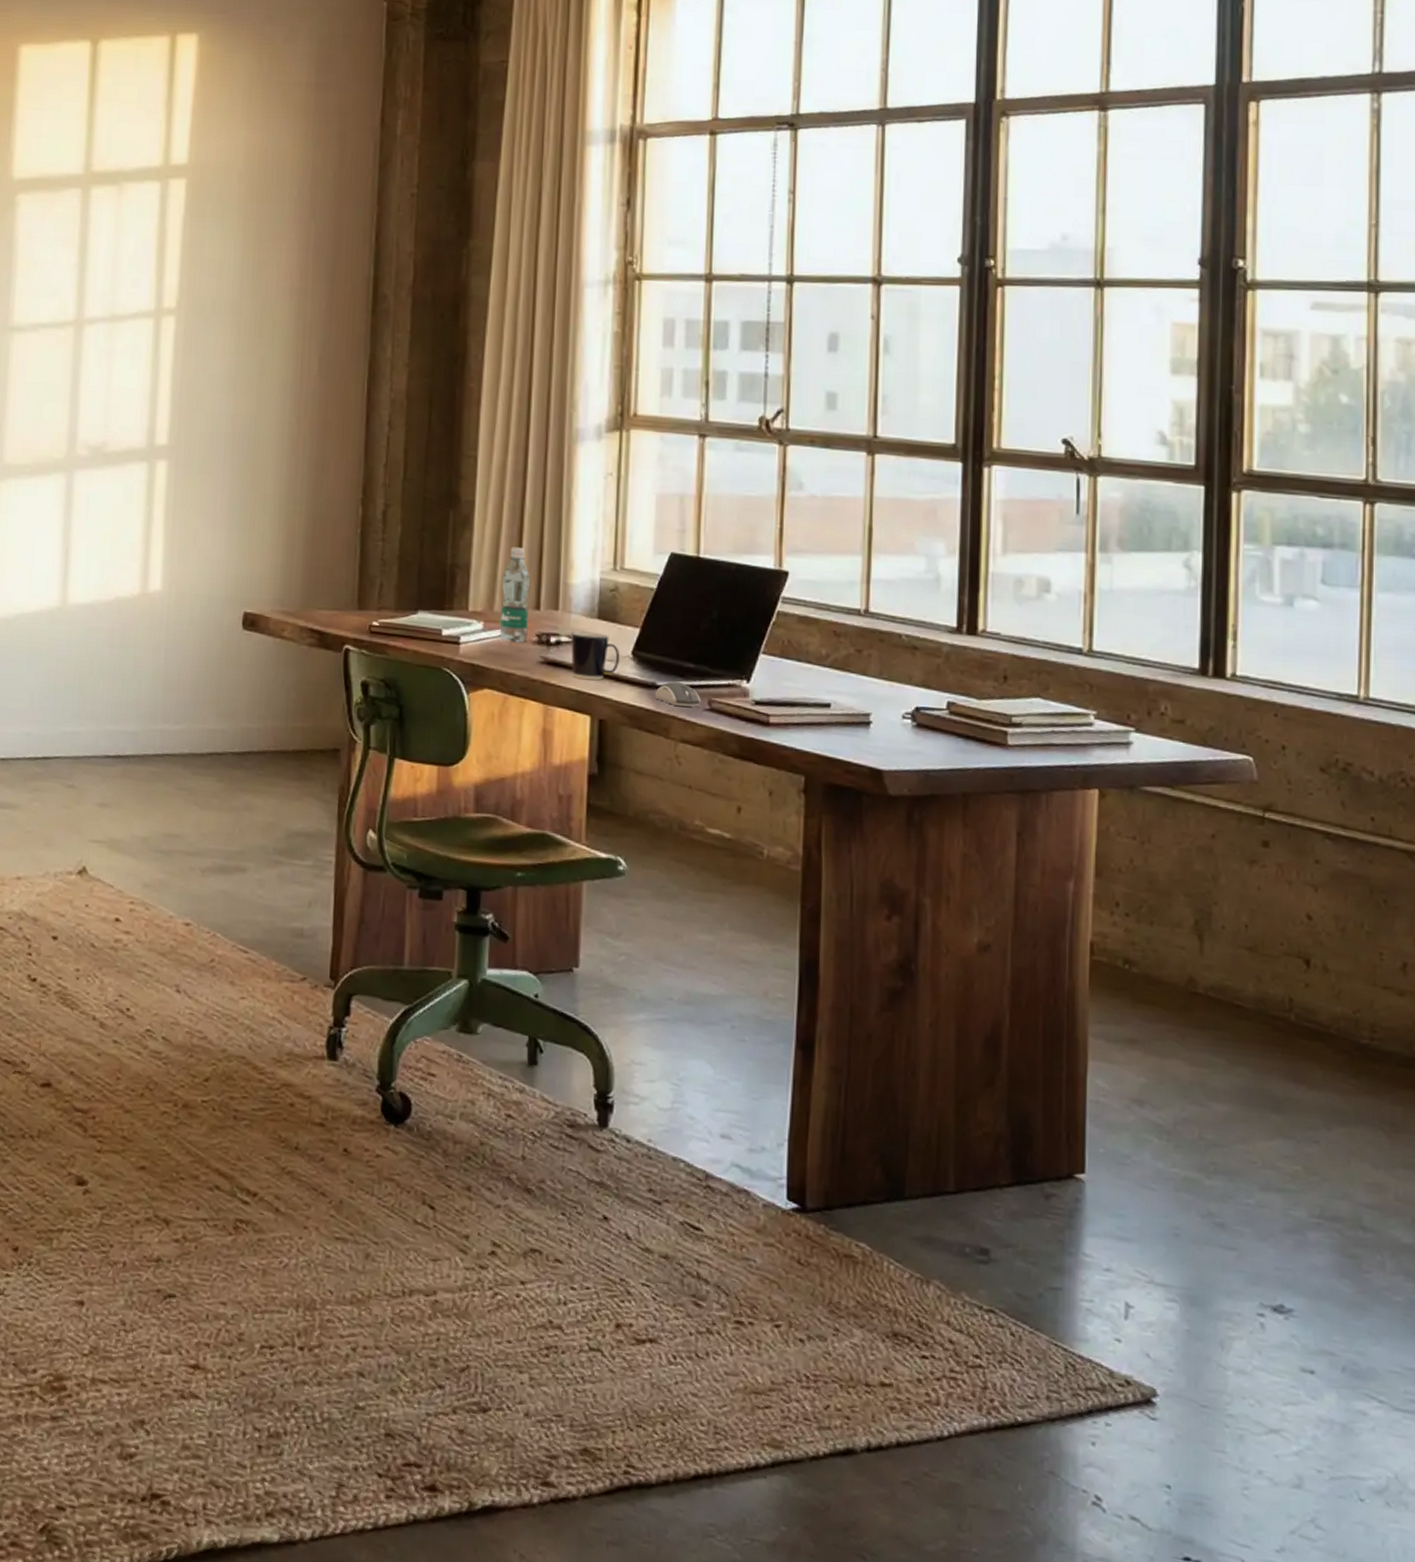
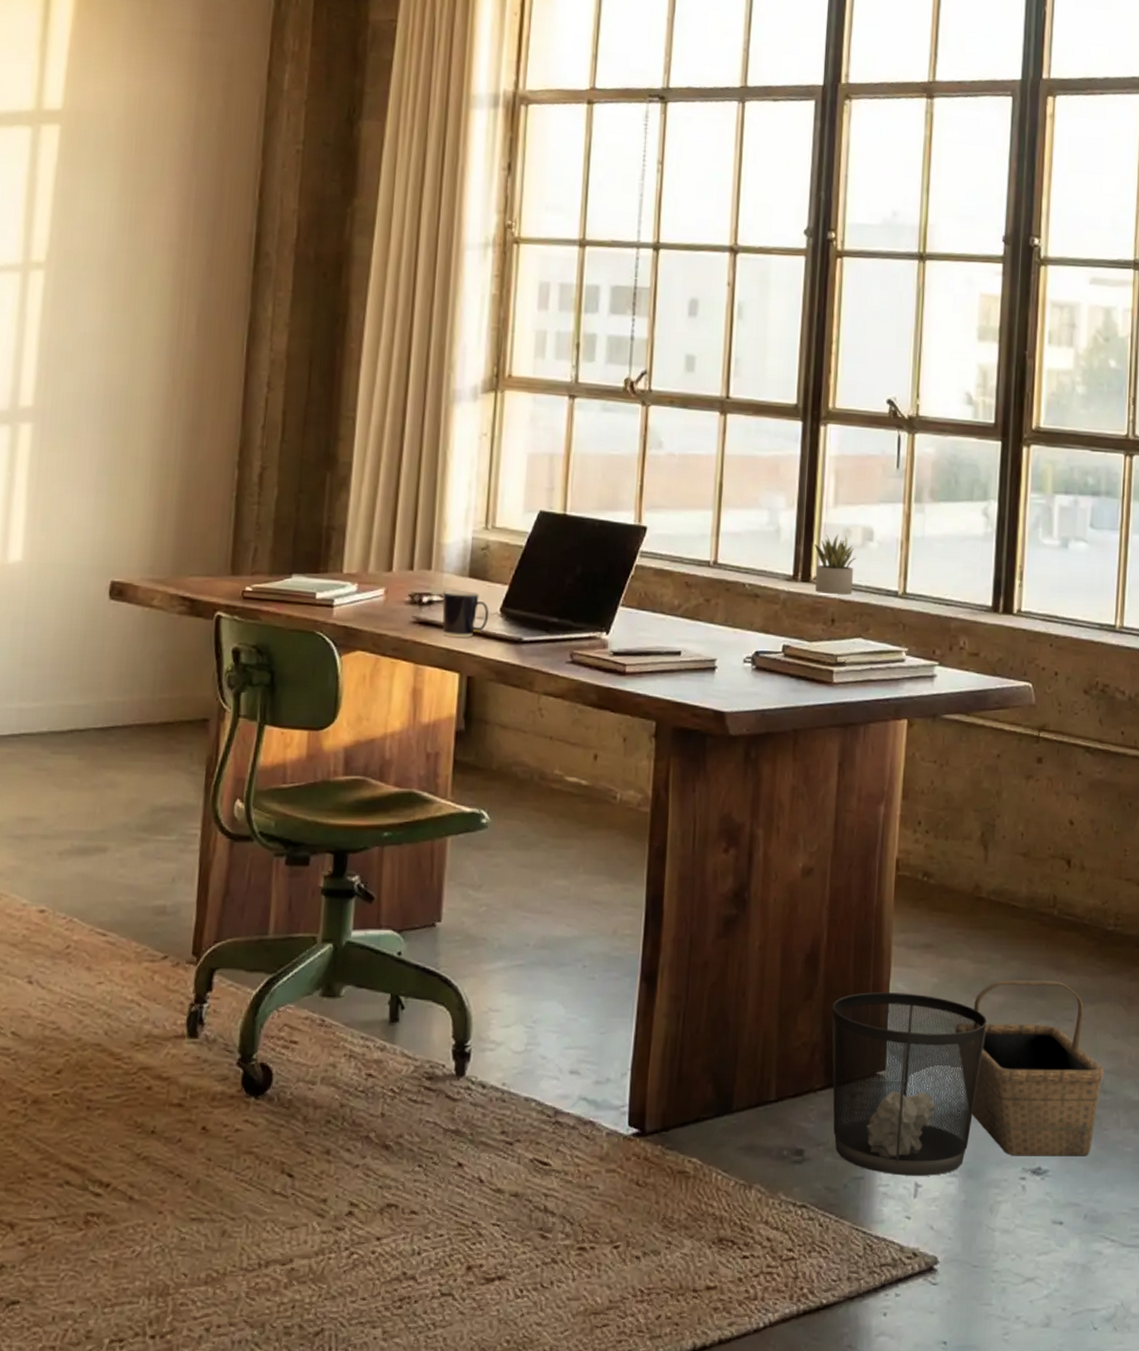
bottle: present [499,547,530,644] -> none [373,508,405,605]
computer mouse: present [654,681,701,707] -> none [520,636,564,660]
succulent plant: none [980,584,1032,651] -> present [814,534,857,596]
waste bin: none [1017,1085,1210,1298] -> present [831,992,988,1176]
basket: none [1170,1087,1362,1300] -> present [955,980,1104,1156]

